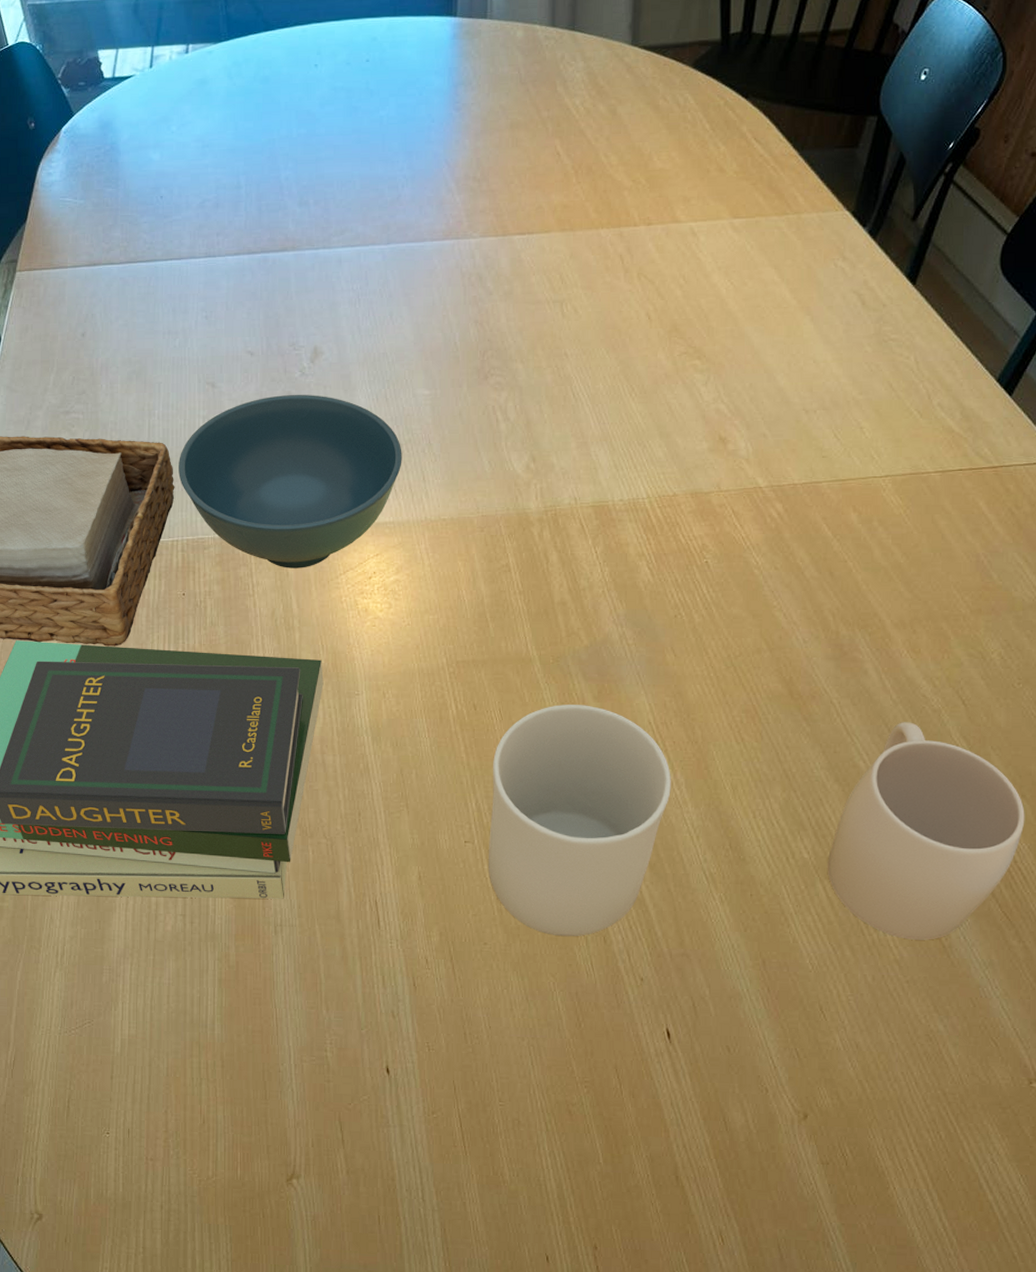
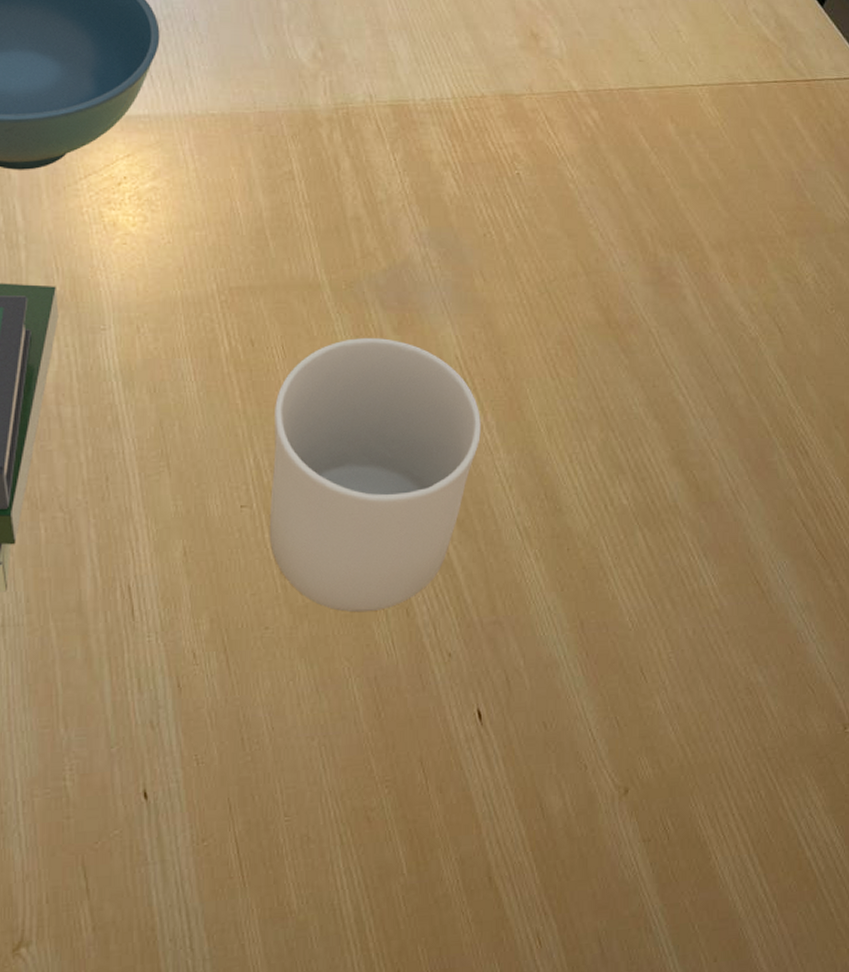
mug: present [827,722,1025,940] -> none [646,352,838,587]

